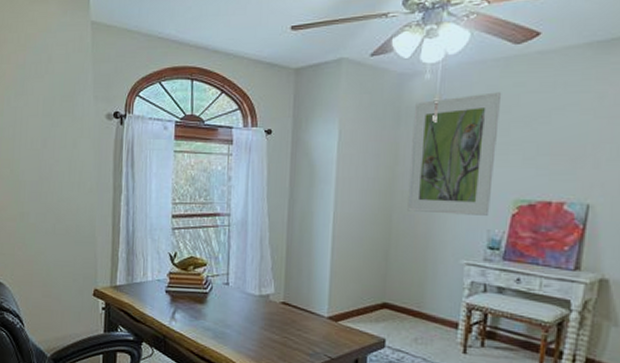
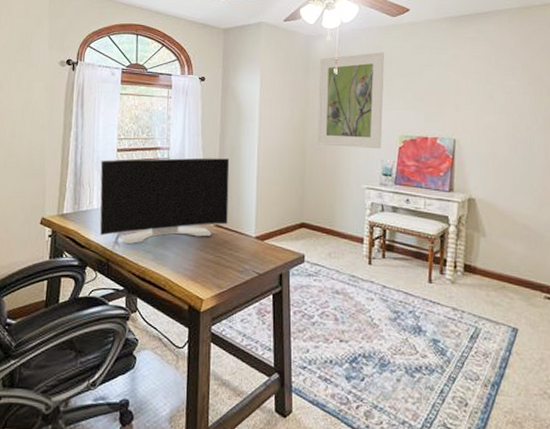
computer monitor: none [154,225,300,321] -> present [99,157,230,245]

